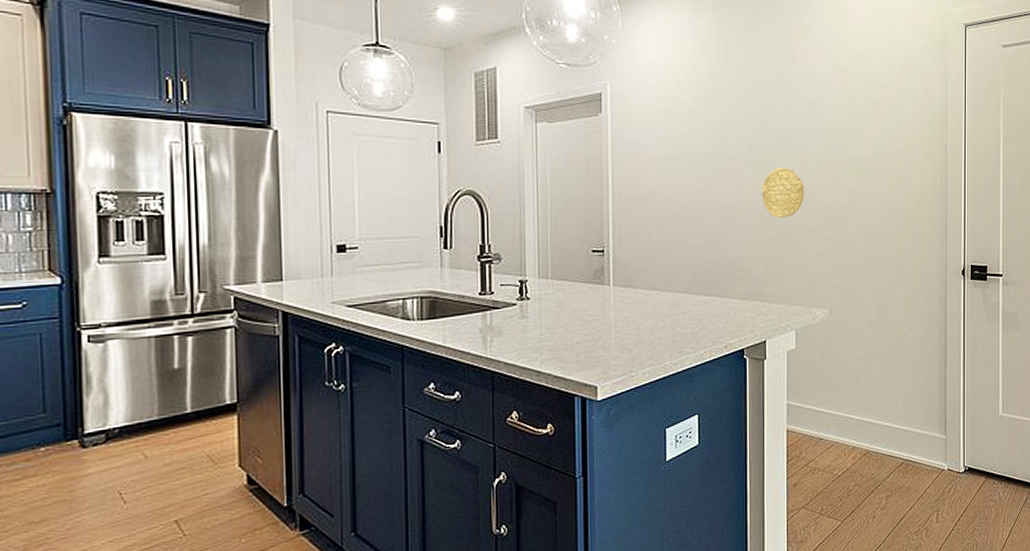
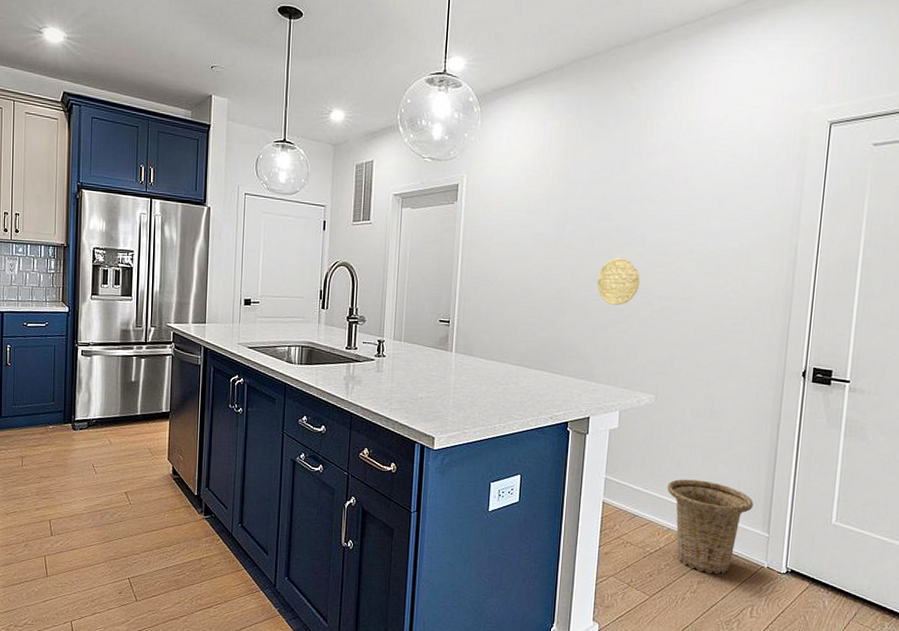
basket: none [849,391,930,487] -> present [667,479,754,575]

